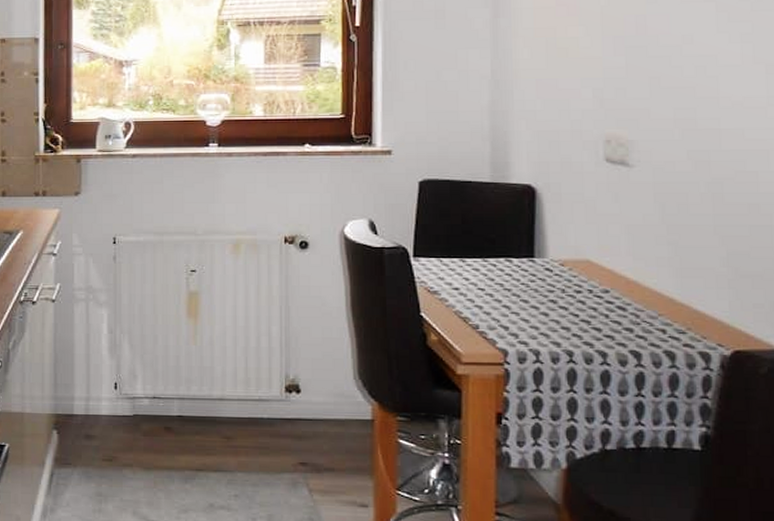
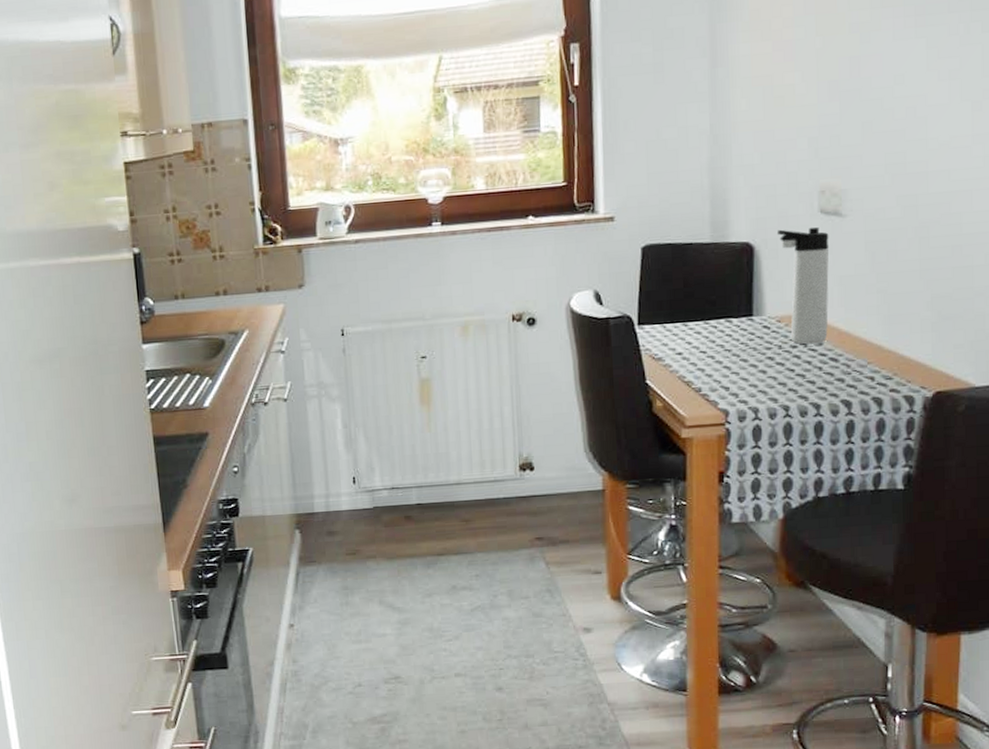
thermos bottle: none [560,174,616,291] -> present [776,227,829,345]

